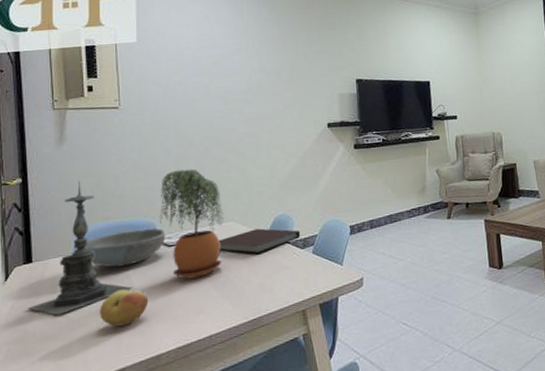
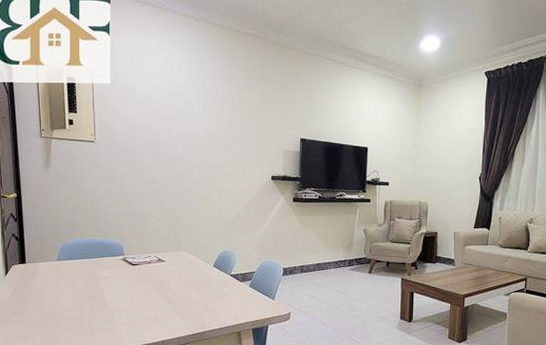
candle holder: present [28,180,134,315] -> none [23,201,104,307]
bowl: present [84,228,166,268] -> none [66,248,130,276]
fruit: present [100,289,149,327] -> none [77,294,115,323]
potted plant: present [159,169,224,279] -> none [125,202,178,293]
notebook: present [219,228,301,254] -> none [173,260,241,281]

